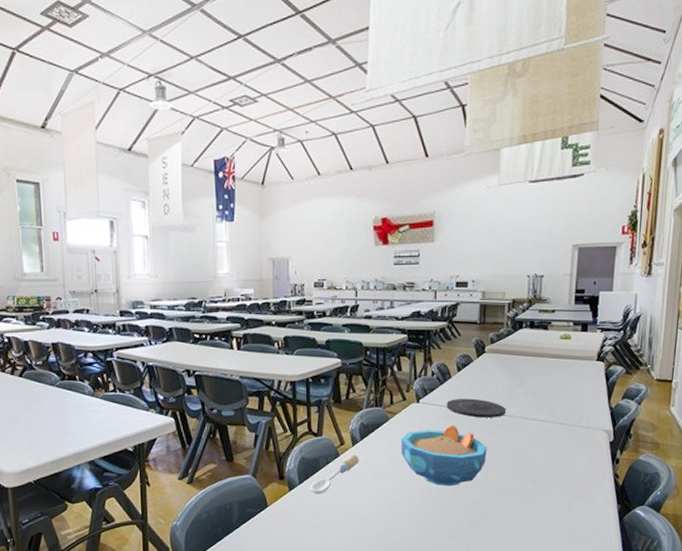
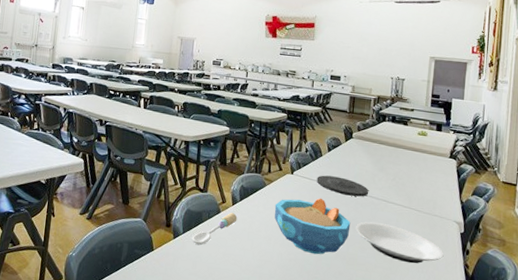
plate: none [493,443,592,482] -> present [356,222,444,264]

